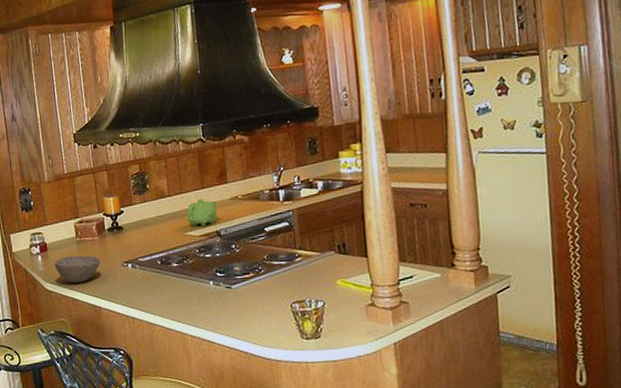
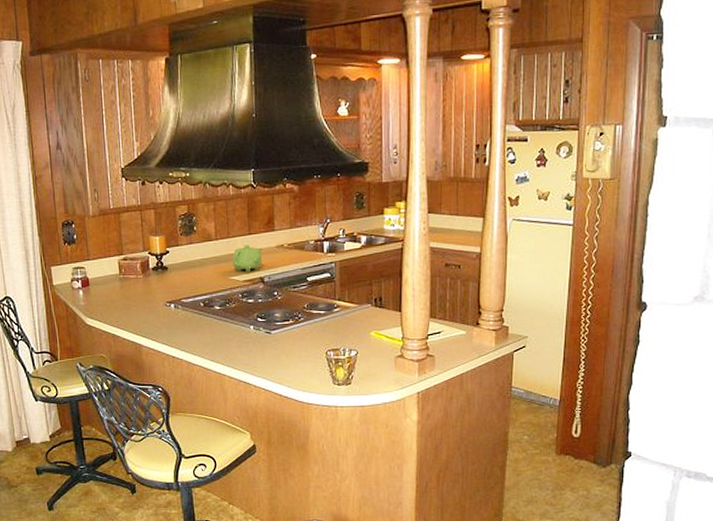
bowl: present [54,255,101,283] -> none [96,292,143,320]

